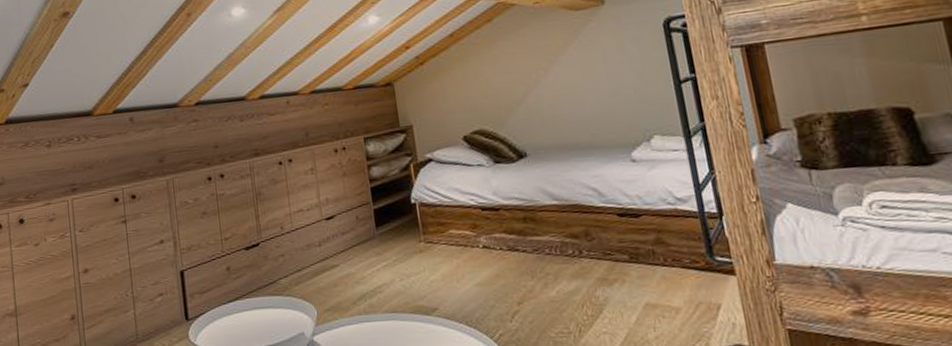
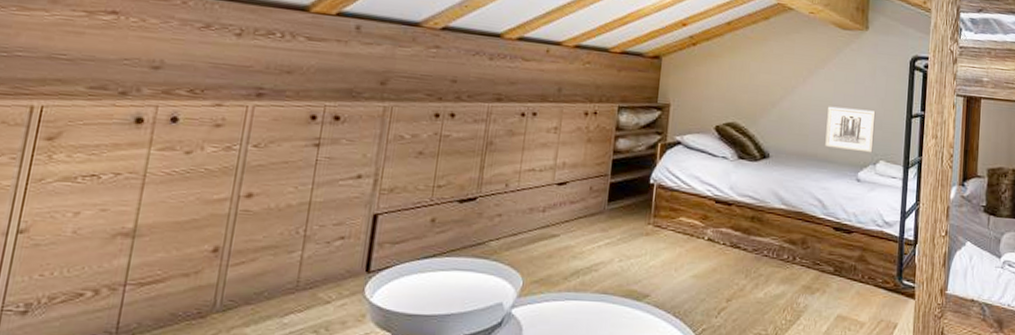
wall art: none [579,85,643,134] -> present [825,106,876,153]

